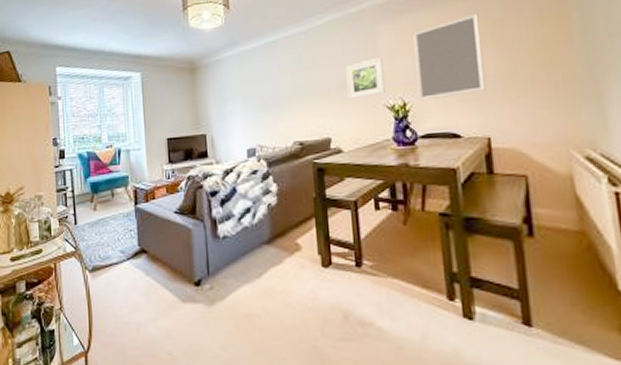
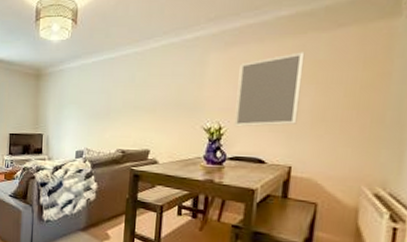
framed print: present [346,56,385,99] -> none [171,82,208,118]

